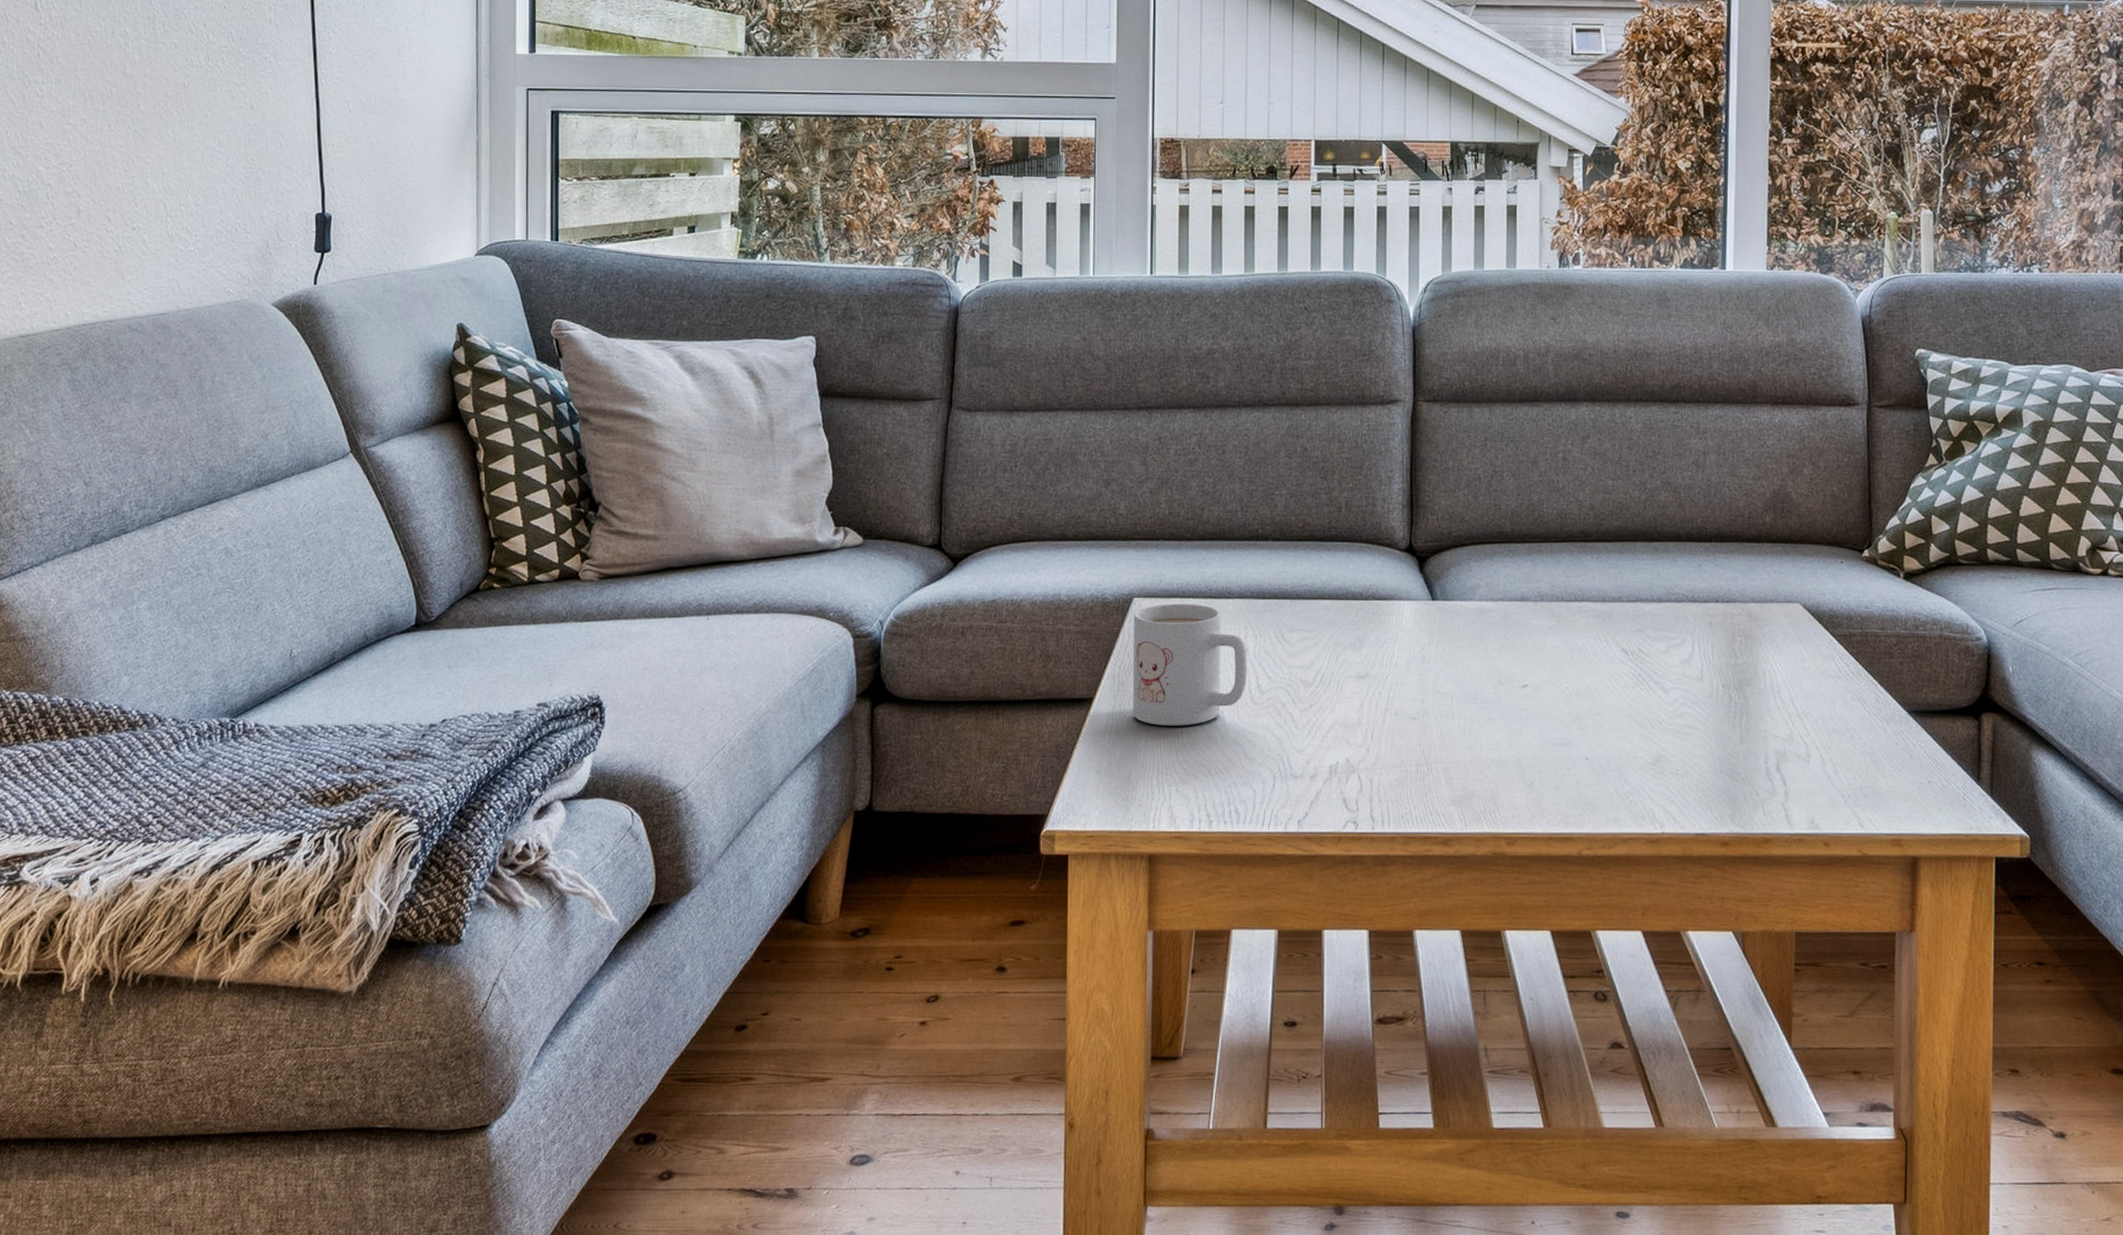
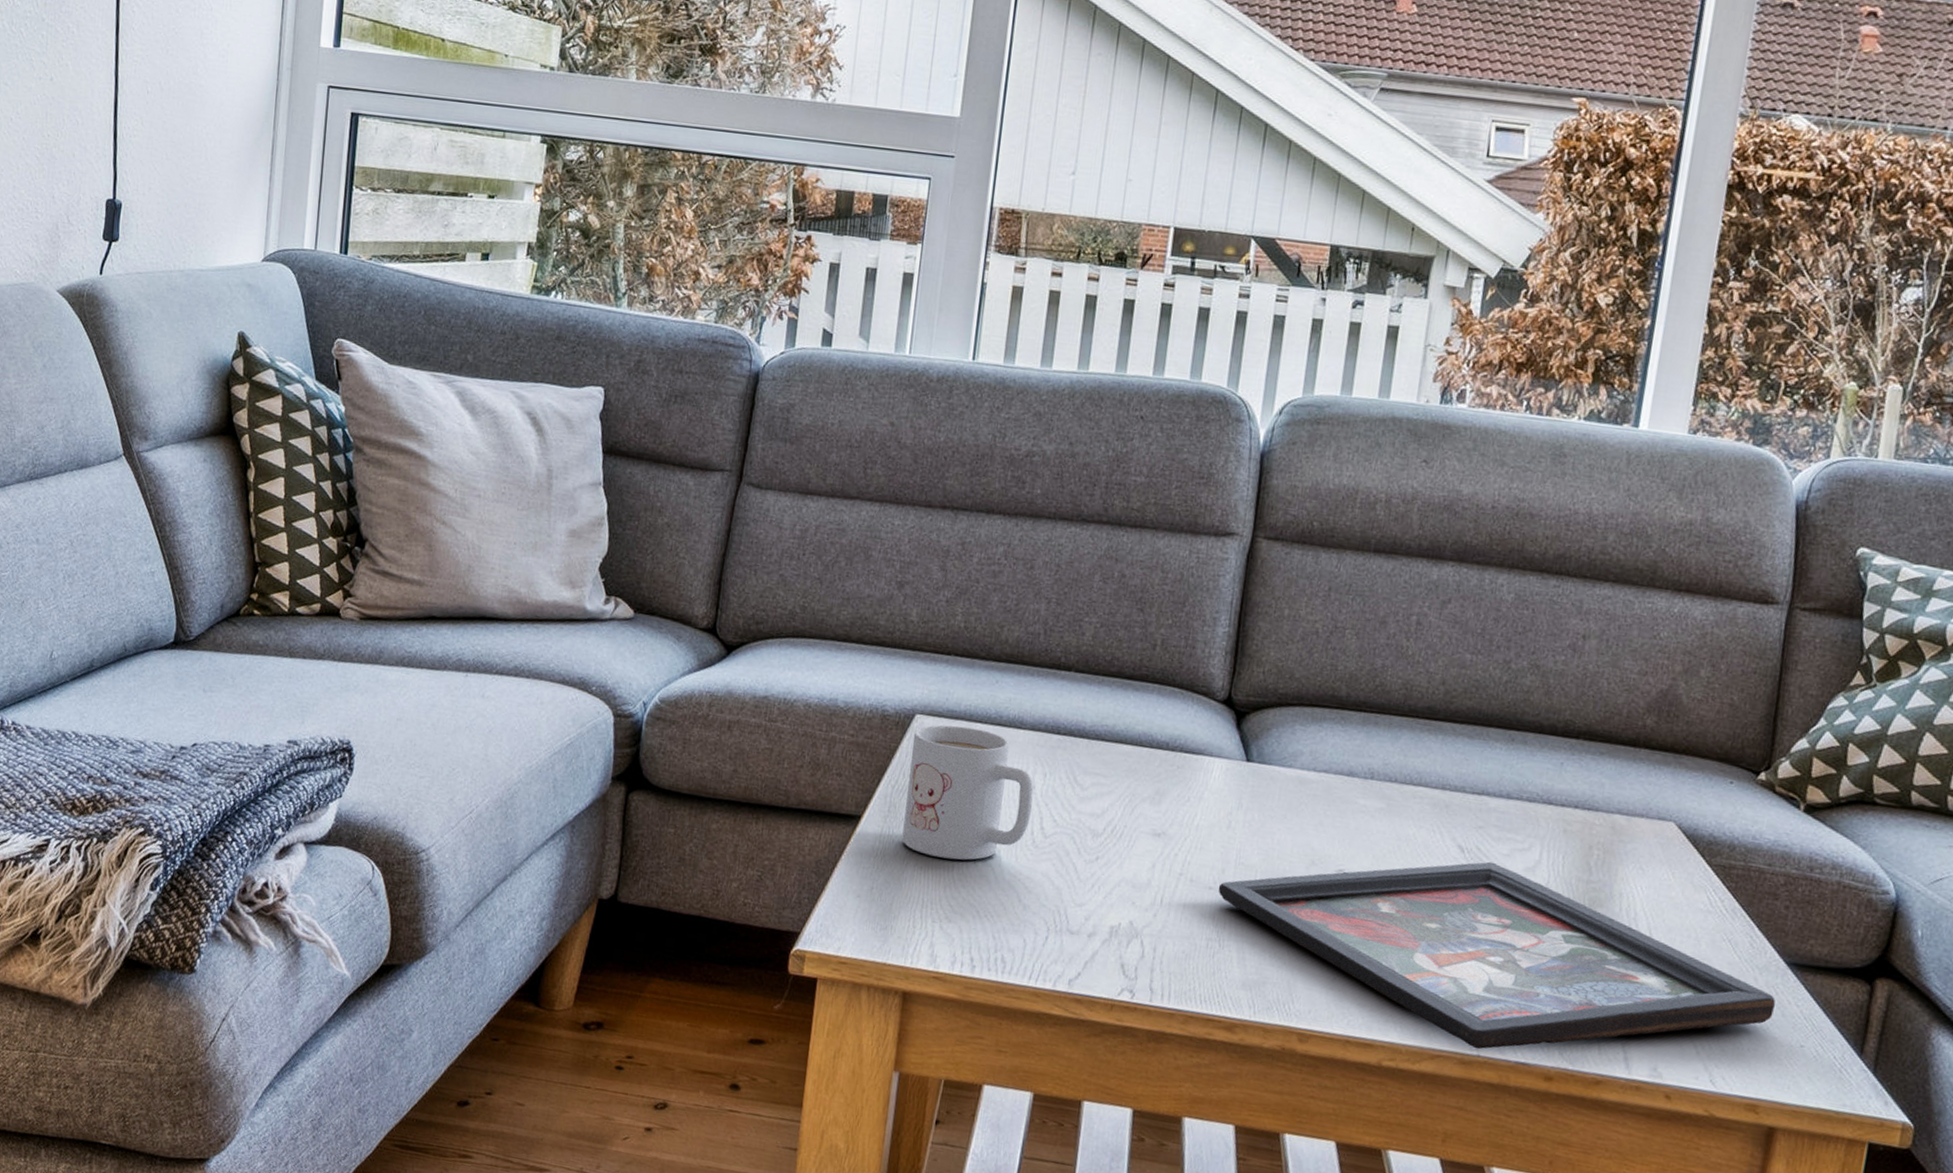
decorative tray: none [1420,659,1903,828] -> present [1218,861,1776,1050]

